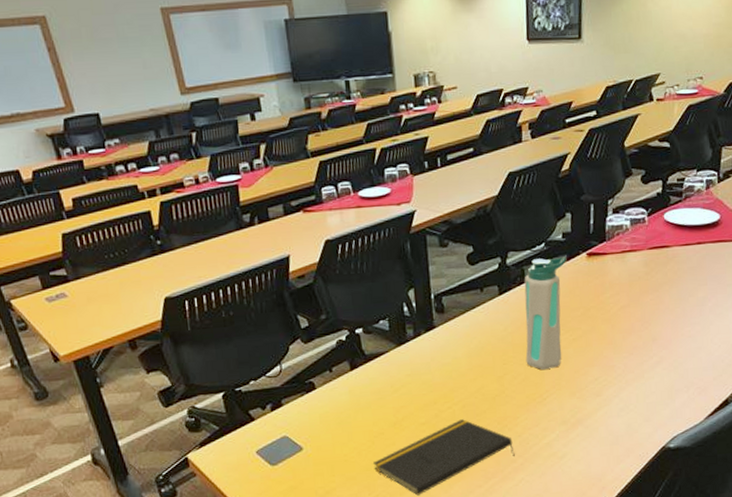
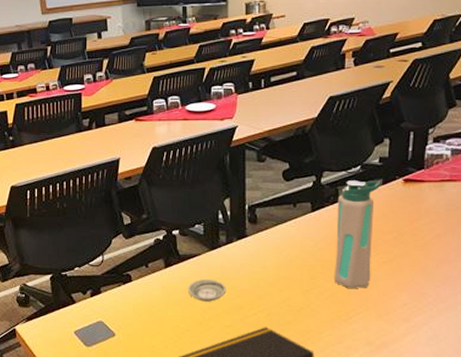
saucer: none [377,376,418,401] -> present [188,278,226,302]

